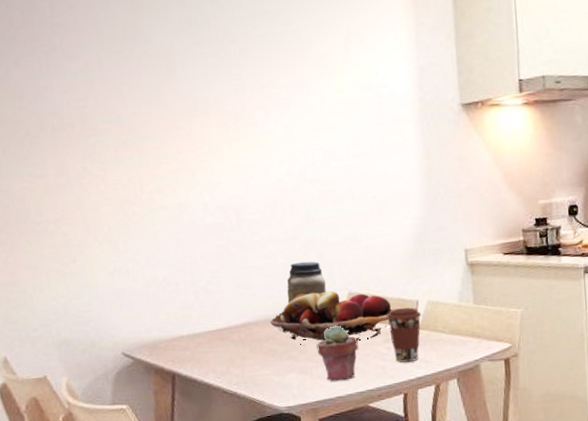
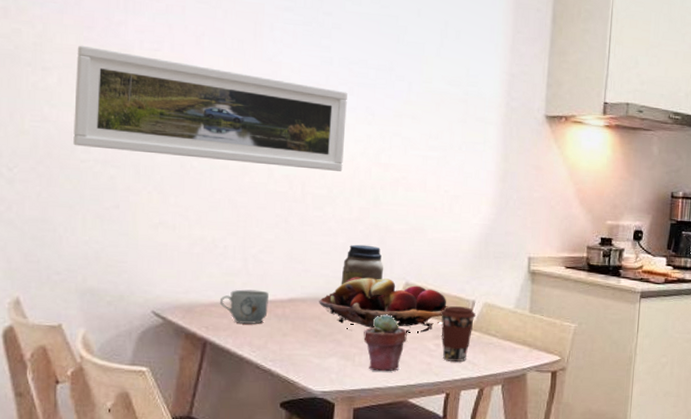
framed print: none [13,115,272,211] -> present [73,45,347,171]
mug: none [179,319,225,353] -> present [219,289,269,325]

